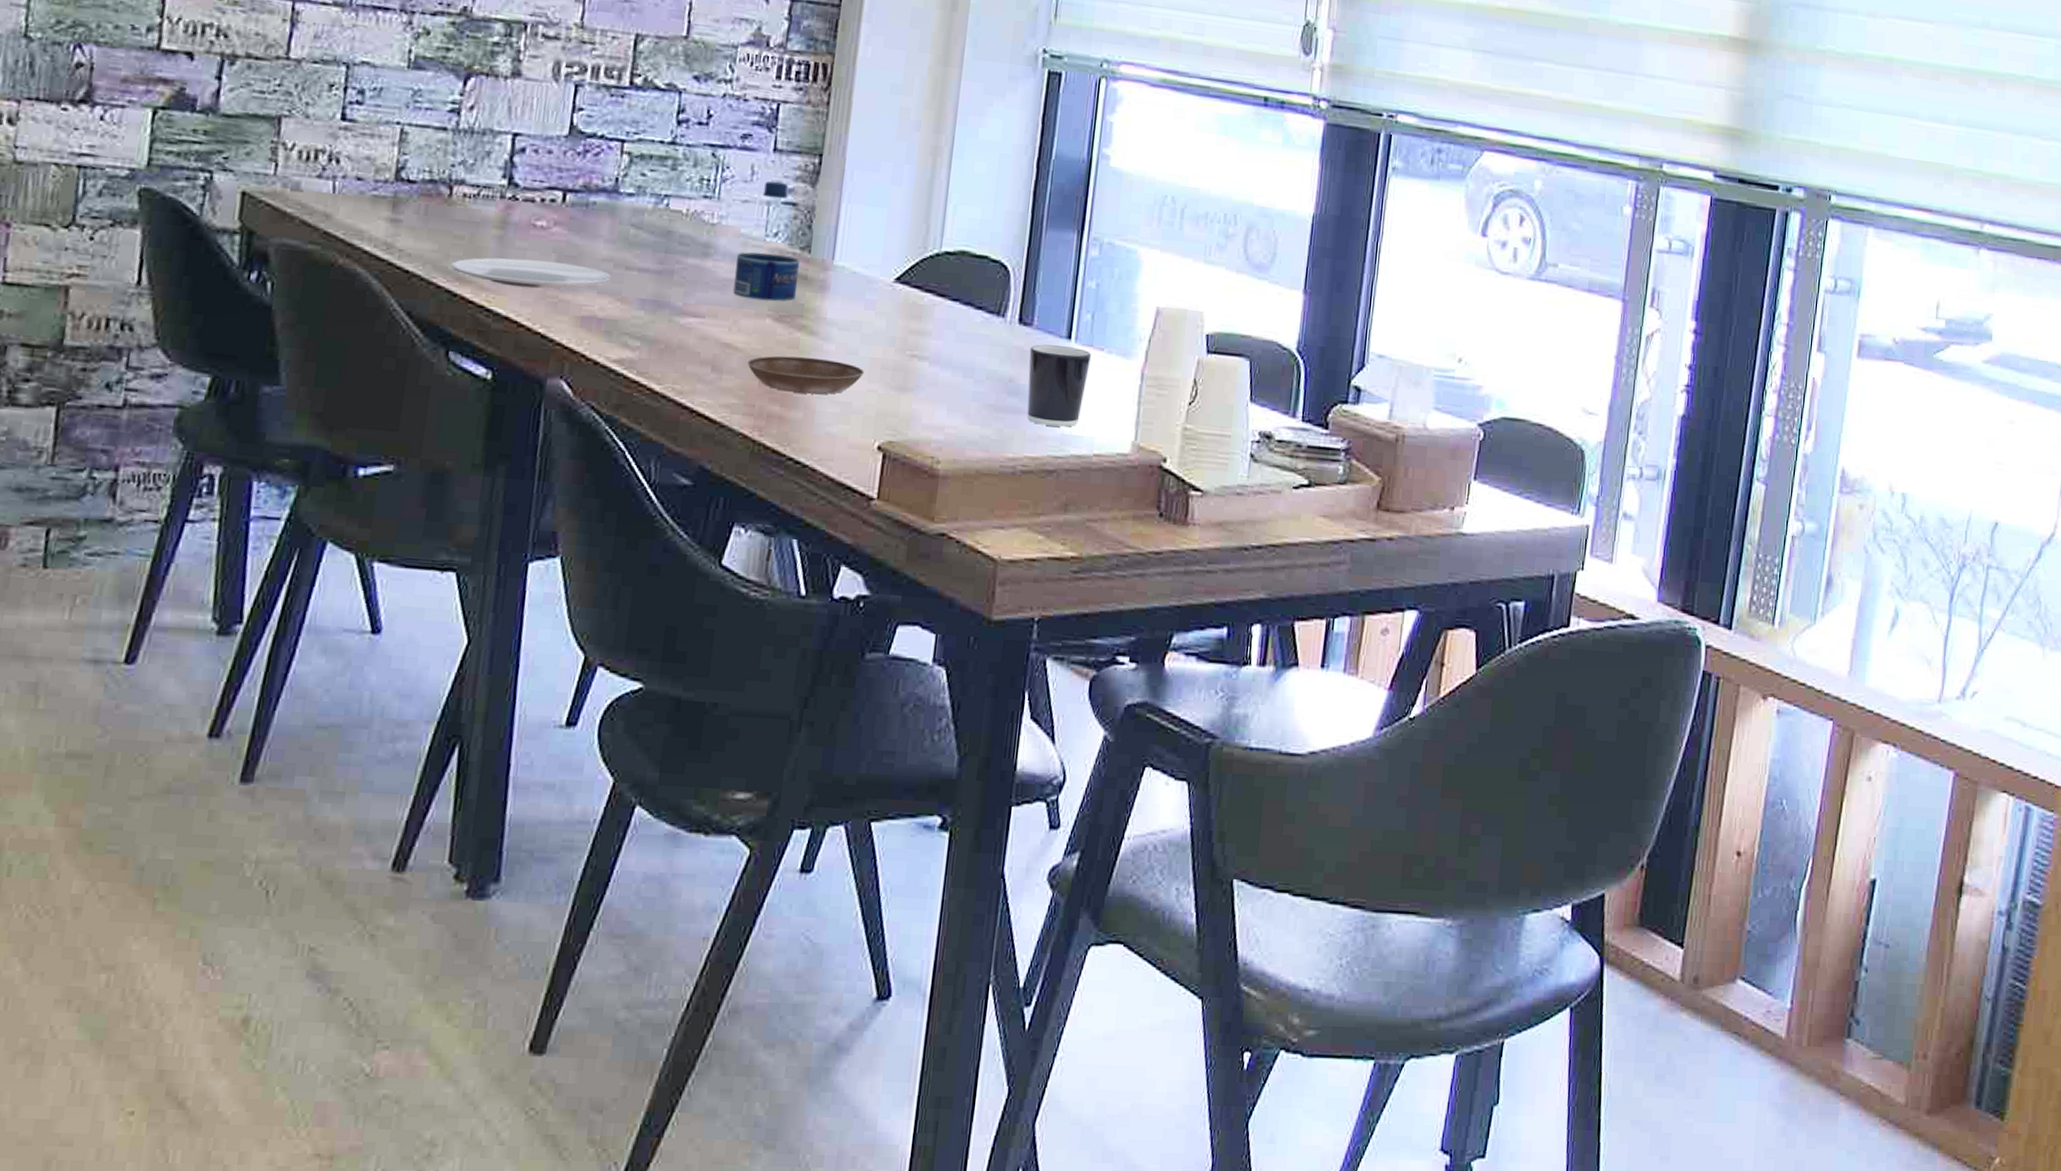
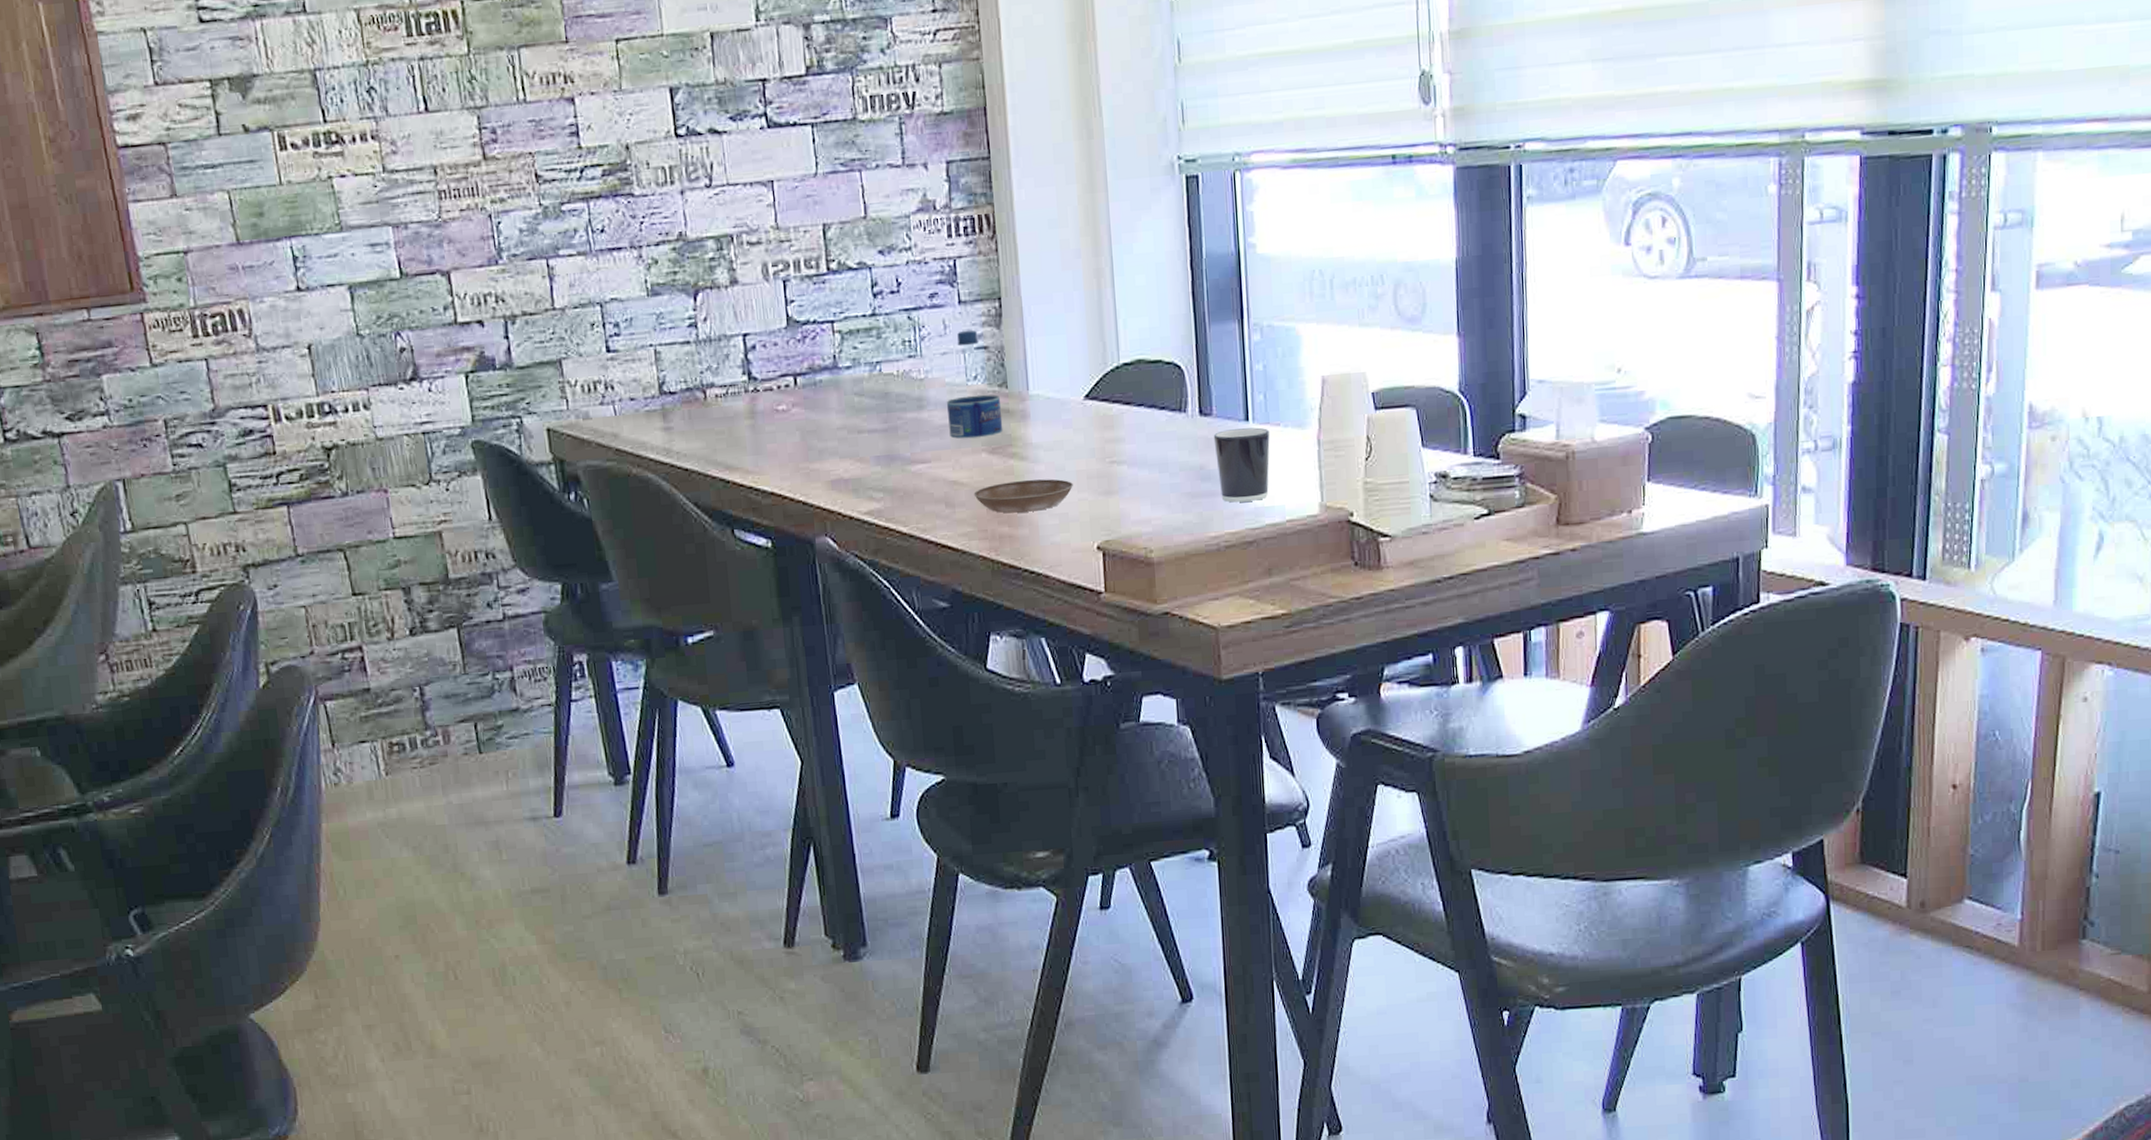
plate: present [451,257,612,289] -> none [719,437,848,466]

